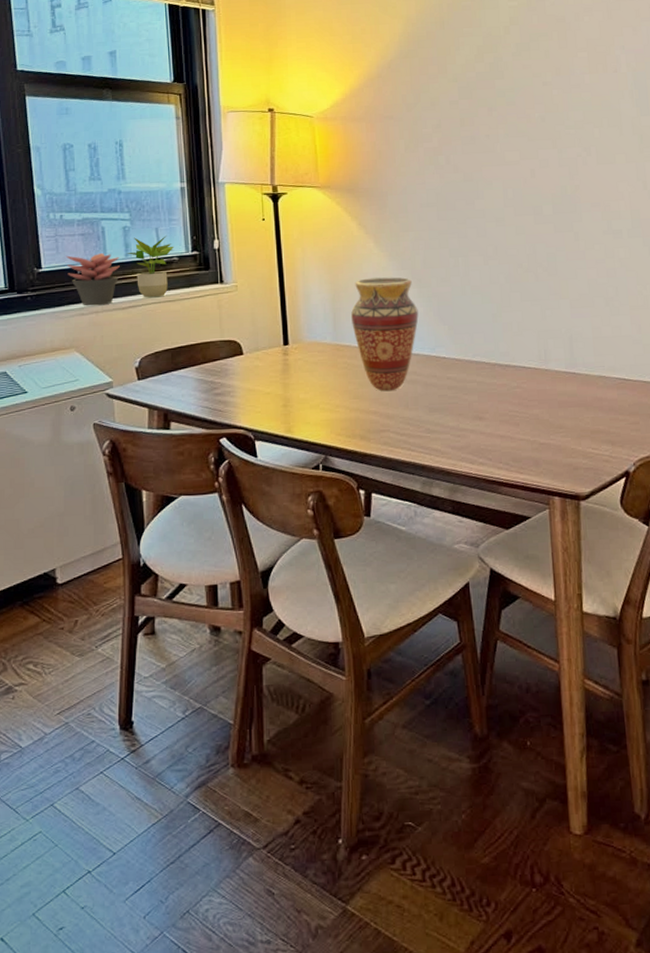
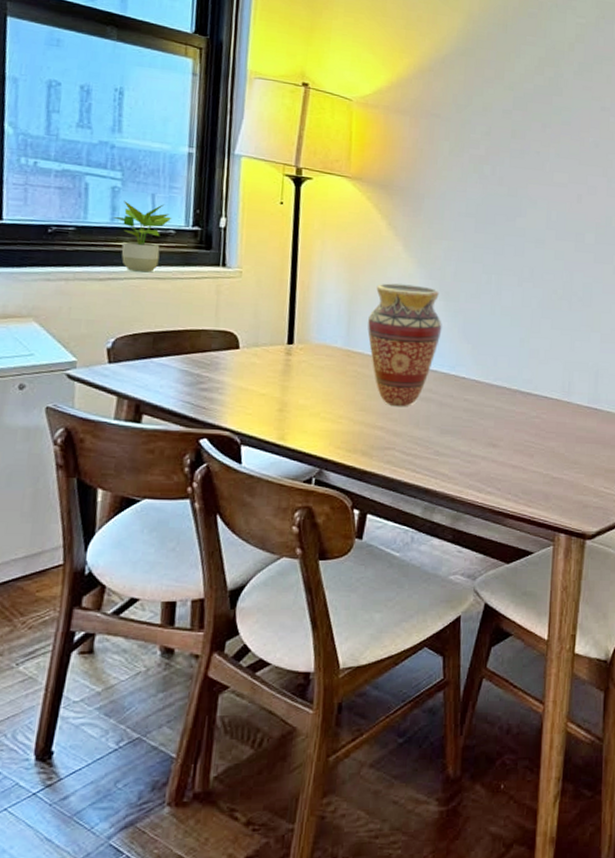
succulent plant: present [66,253,120,305] -> none [34,209,104,272]

